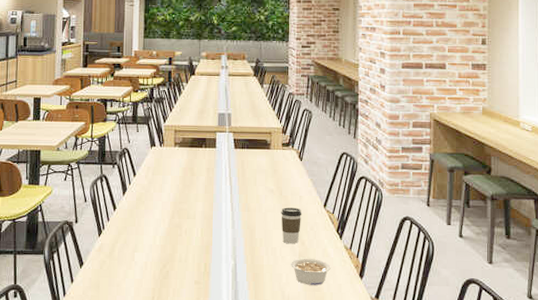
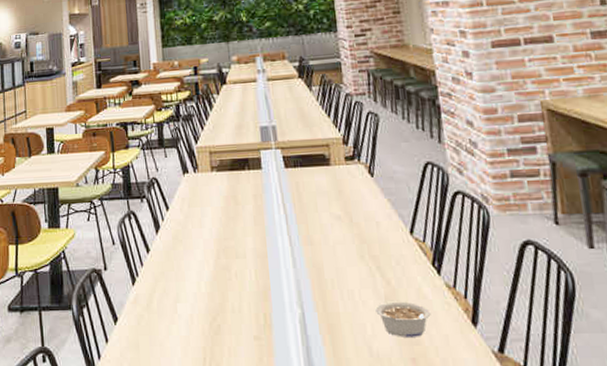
coffee cup: present [281,207,302,243] -> none [354,237,383,283]

